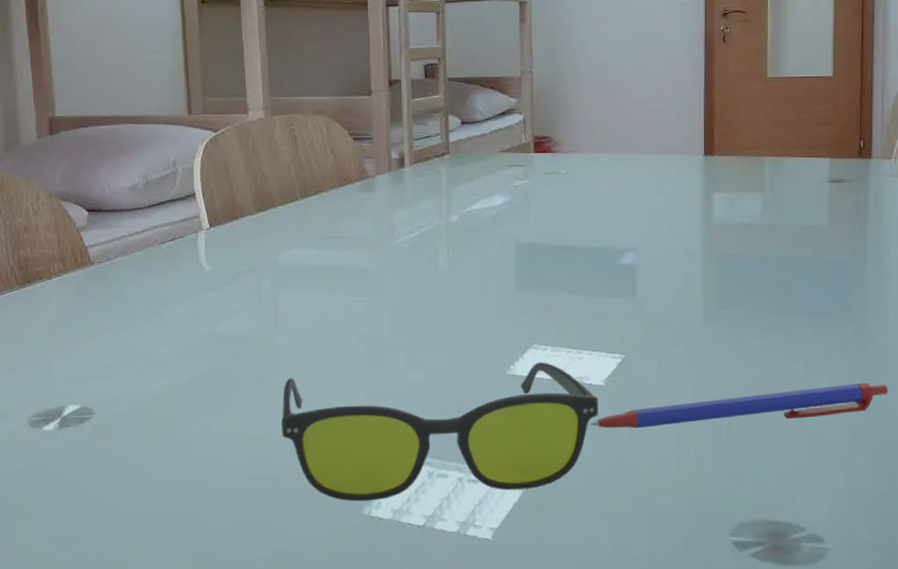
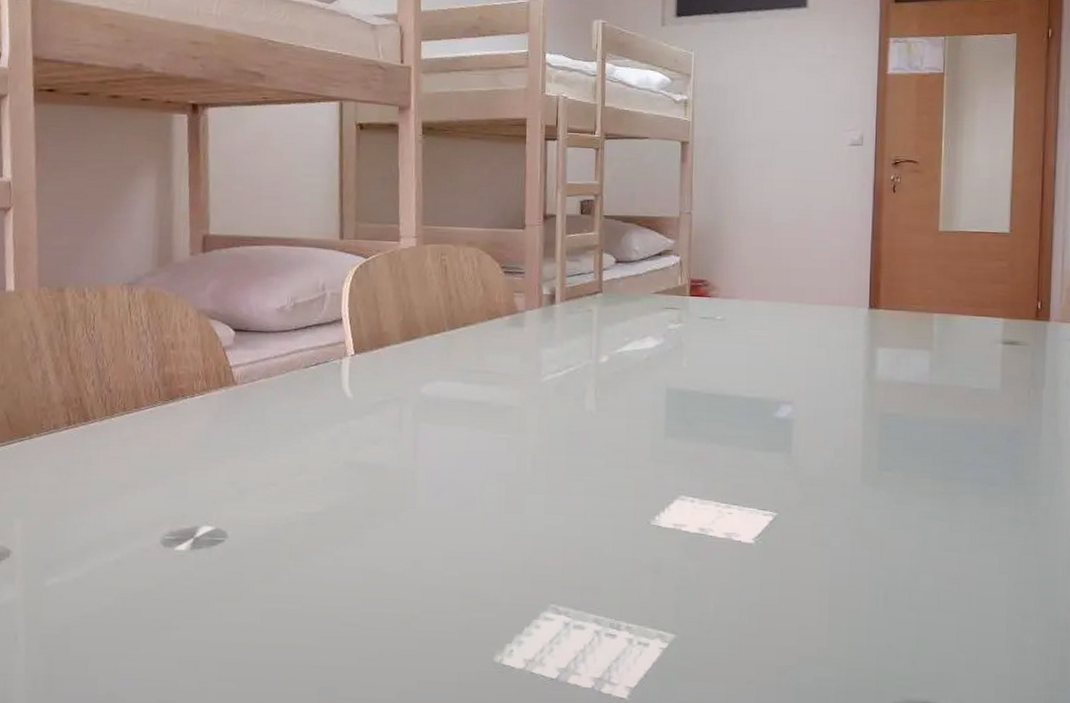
sunglasses: present [281,362,598,502] -> none [415,513,747,649]
pen: present [590,382,888,429] -> none [737,559,1062,594]

